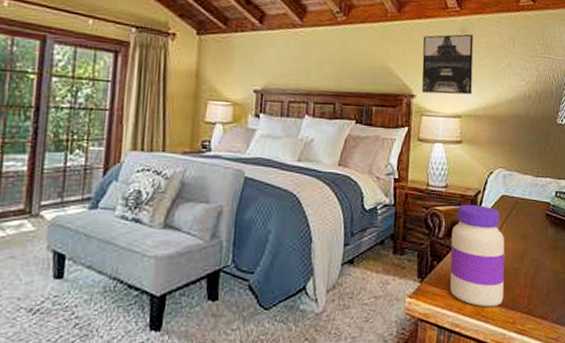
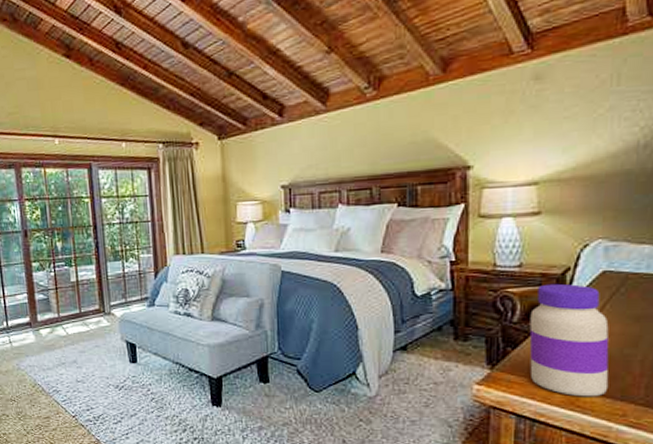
wall art: present [422,33,474,95] -> none [479,79,555,162]

